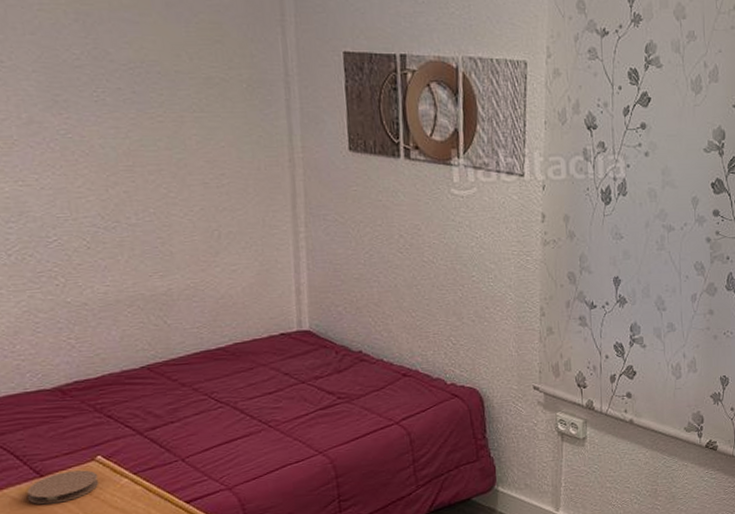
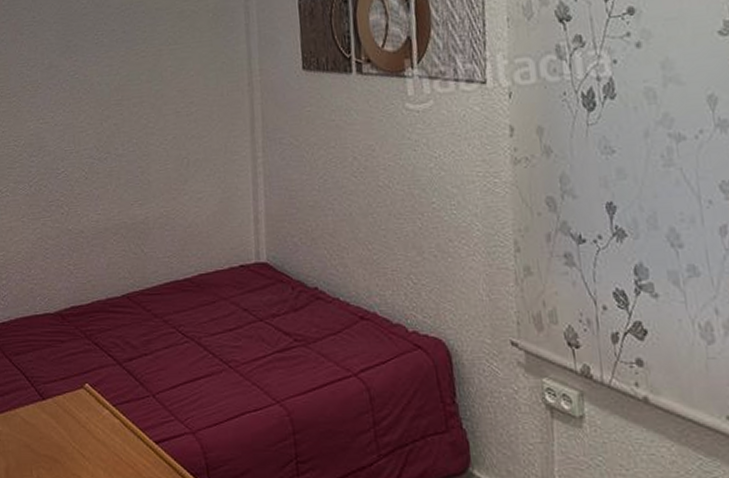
coaster: present [27,470,100,505] -> none [32,397,86,428]

